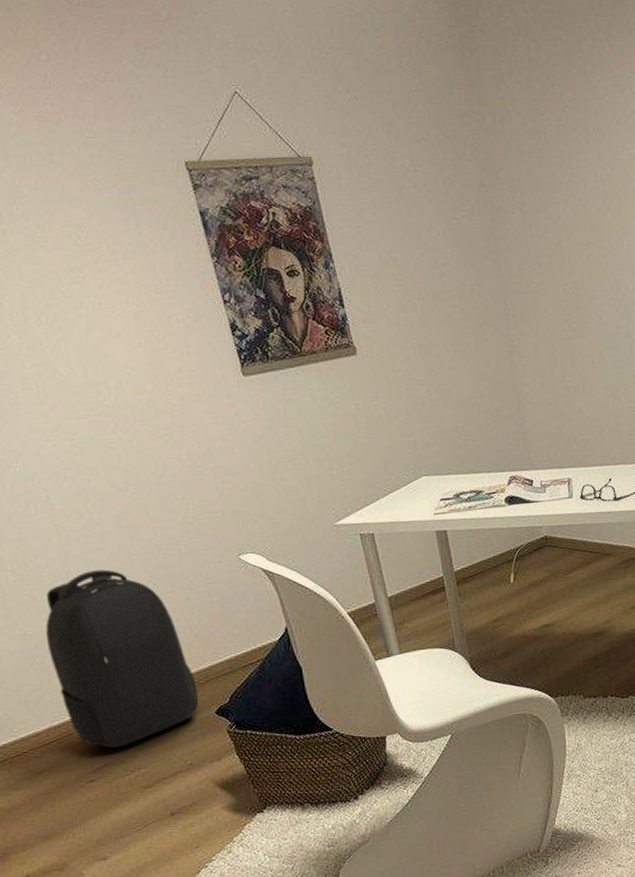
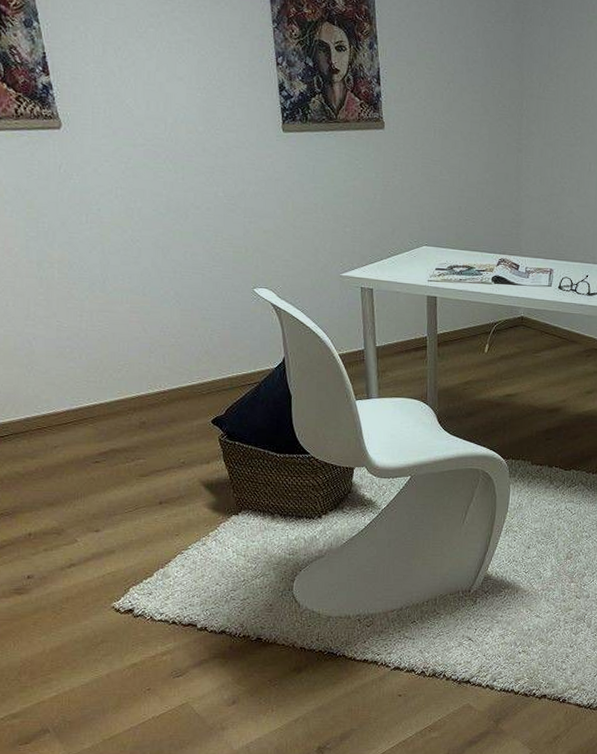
backpack: present [45,569,199,749] -> none [78,280,200,438]

